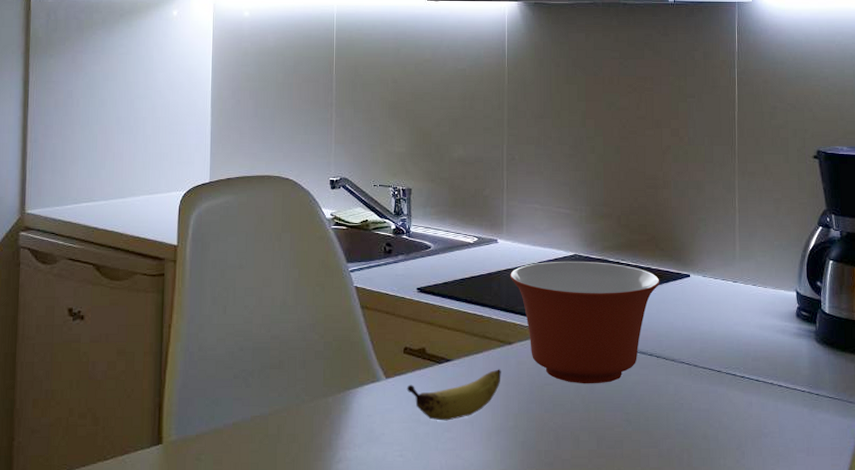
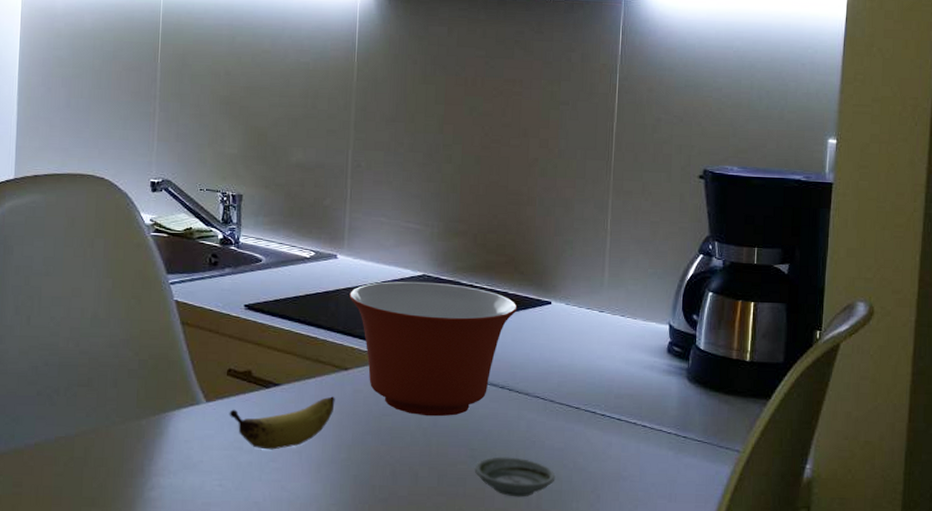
saucer: none [629,419,703,457] -> present [474,457,556,498]

